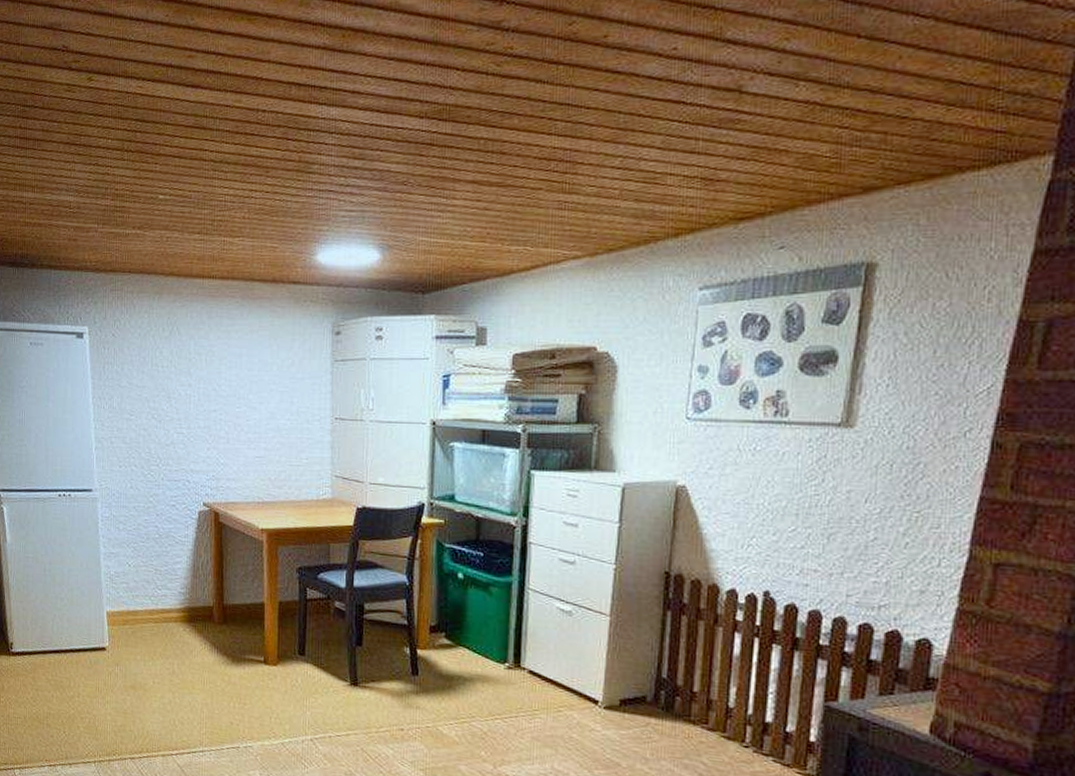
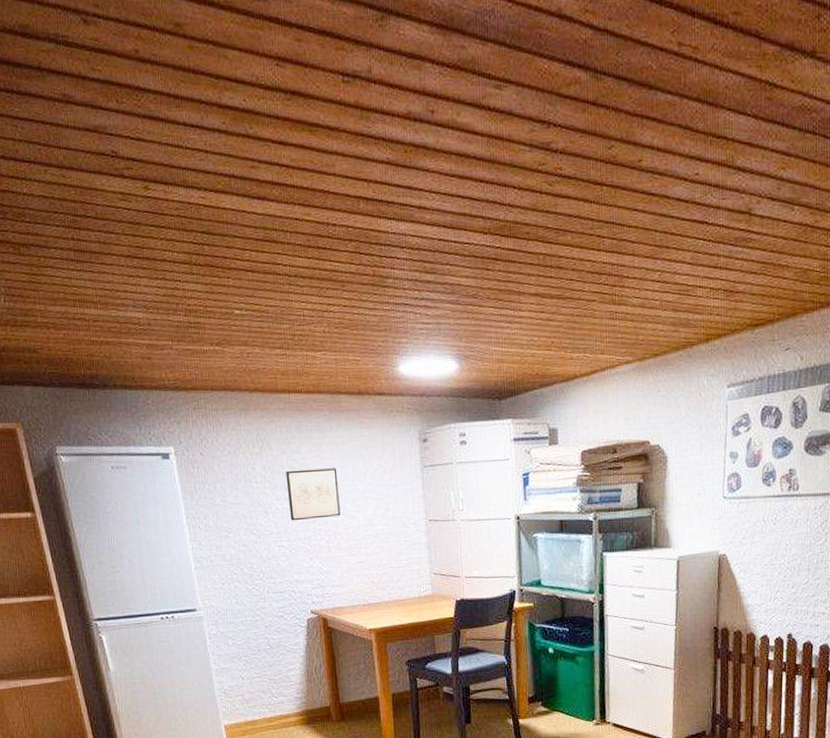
wall art: none [191,356,244,409] -> present [286,468,340,521]

